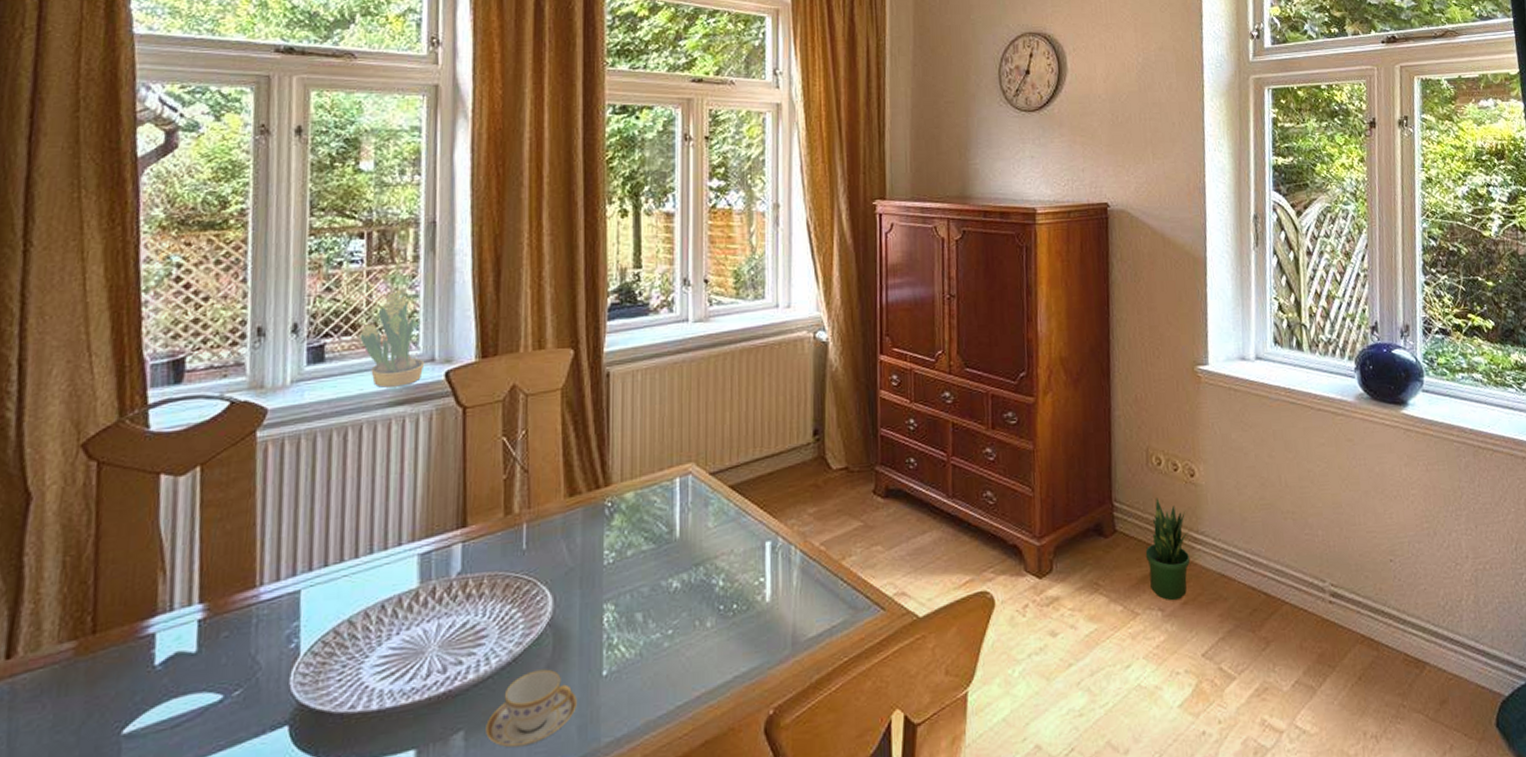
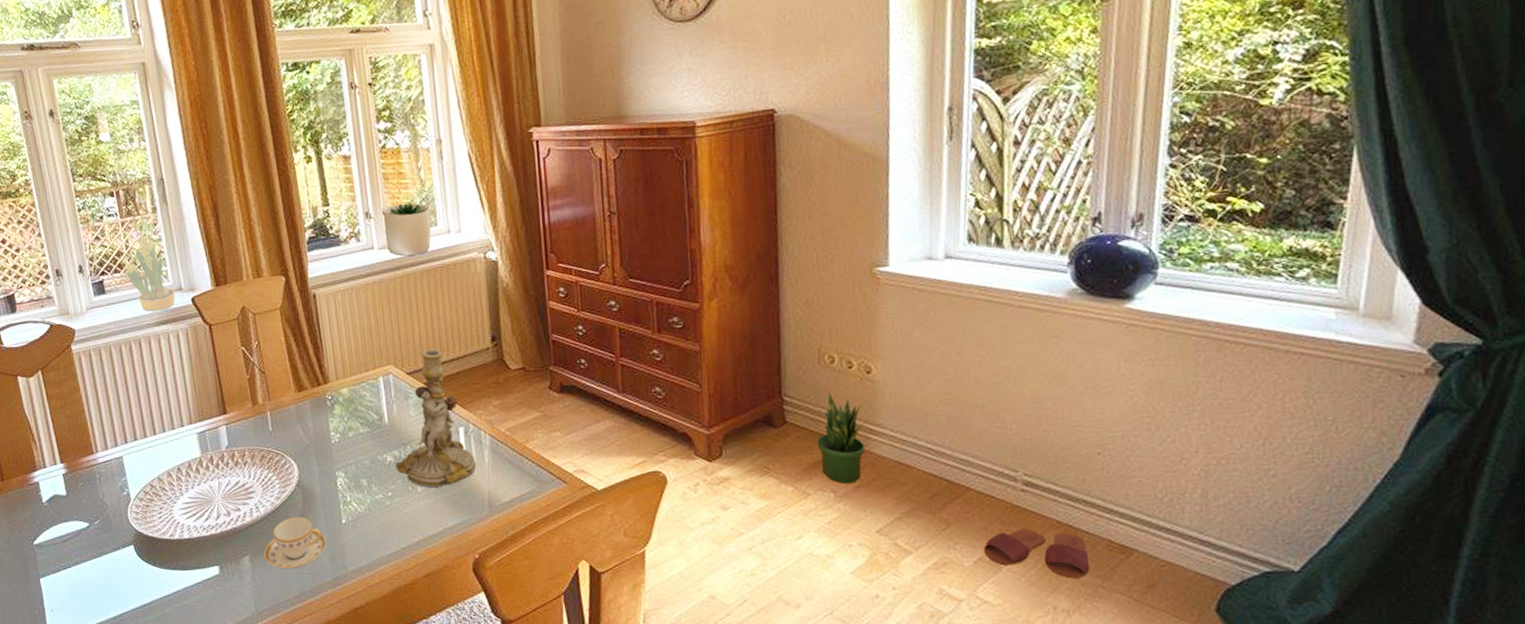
candlestick: none [682,444,781,622] -> present [395,350,476,488]
planter: none [703,271,759,332] -> present [383,203,432,256]
slippers: none [1300,644,1392,699] -> present [984,528,1090,578]

